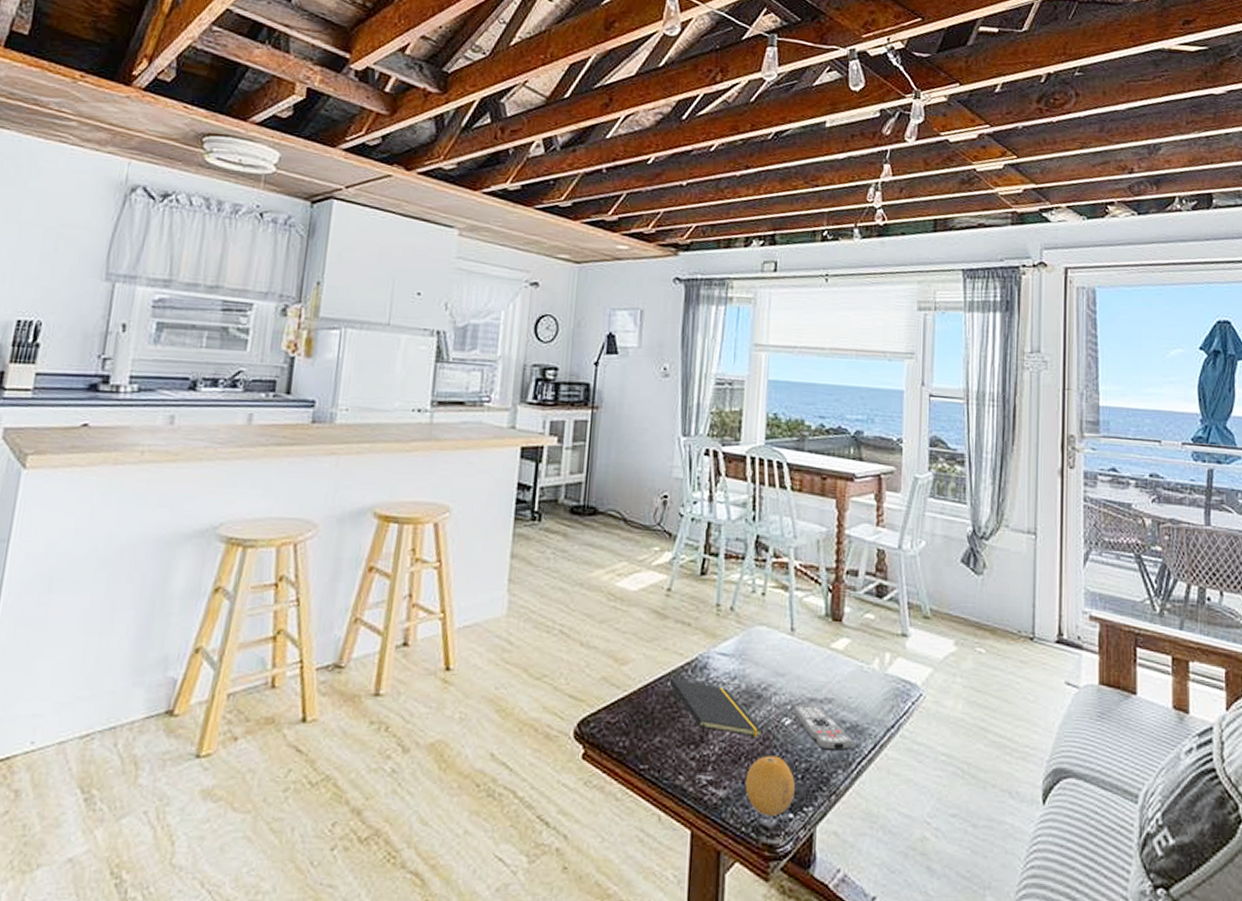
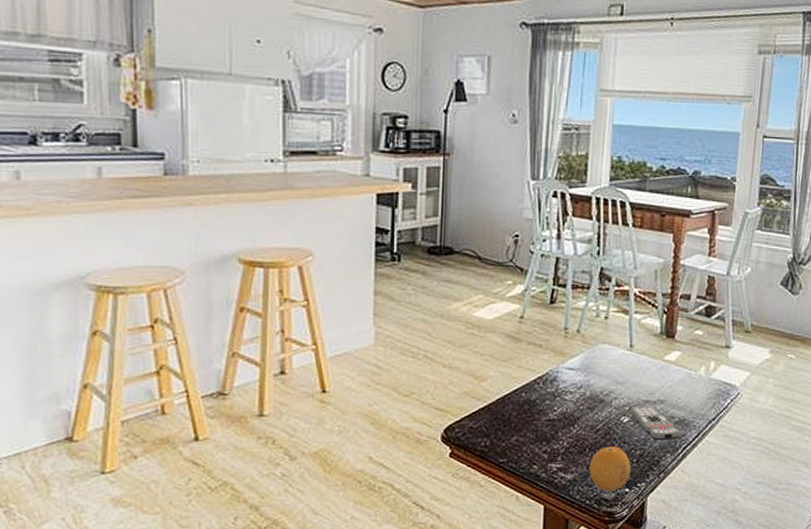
notepad: present [669,679,763,743] -> none [523,391,605,440]

